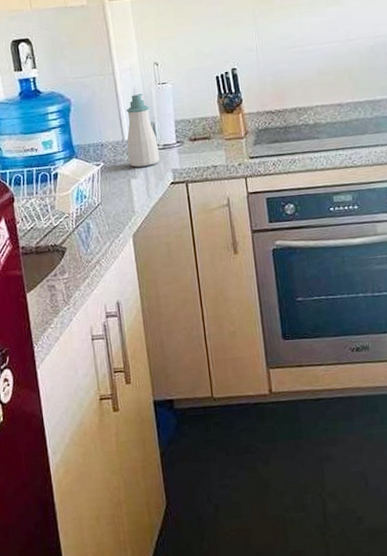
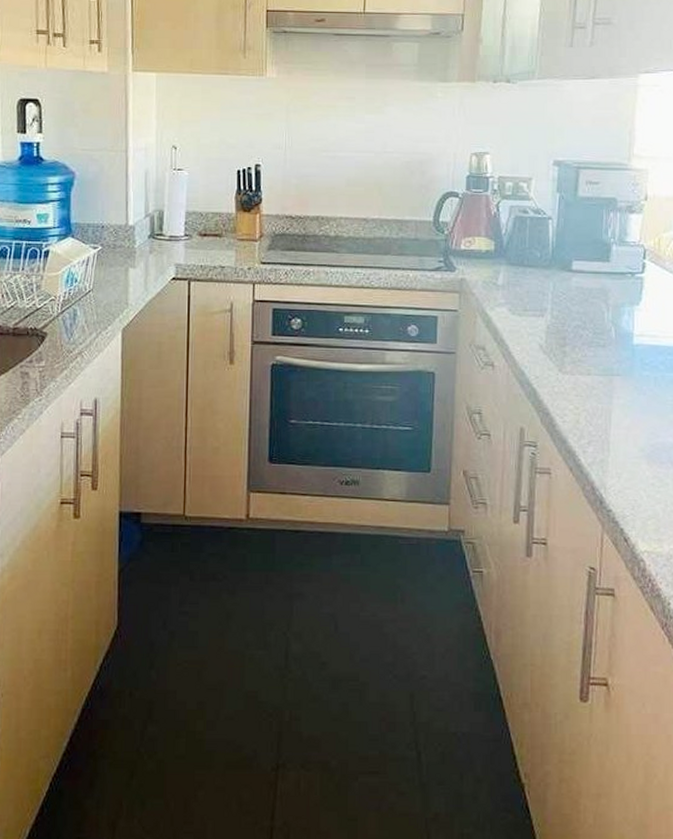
soap bottle: present [126,93,159,168] -> none [129,176,164,257]

